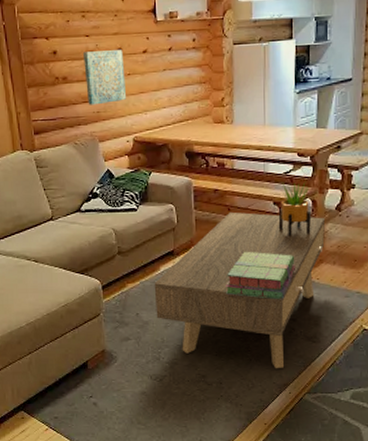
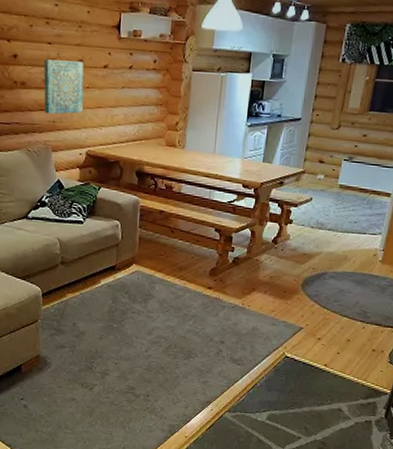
coffee table: present [154,212,325,369] -> none [92,235,261,387]
stack of books: present [225,251,297,300] -> none [160,273,230,323]
potted plant: present [278,181,311,236] -> none [217,210,250,263]

